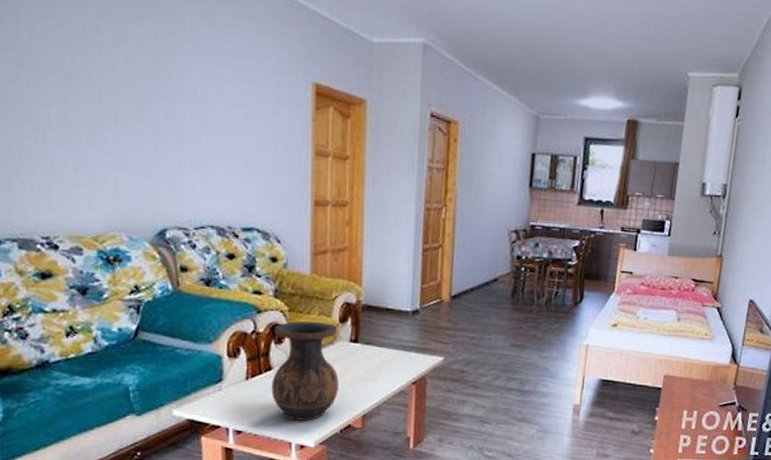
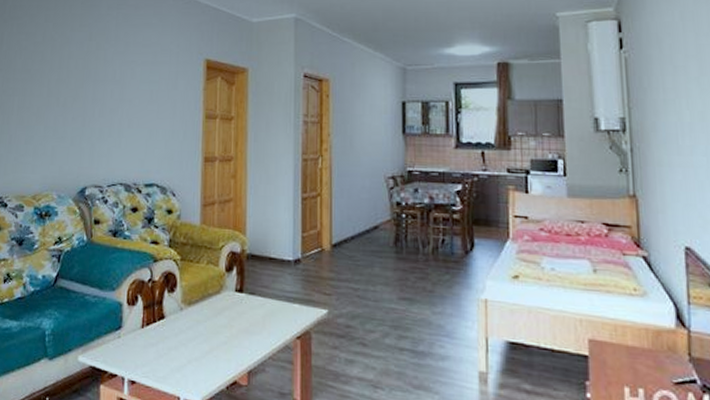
vase: present [271,321,339,421] -> none [163,270,225,374]

